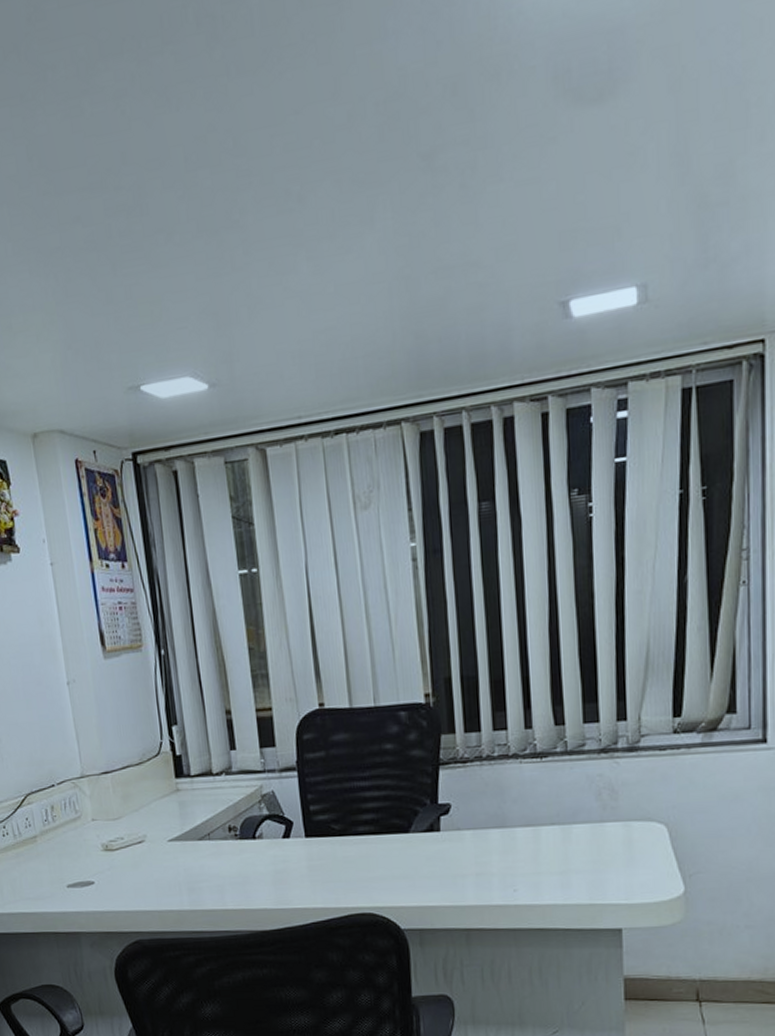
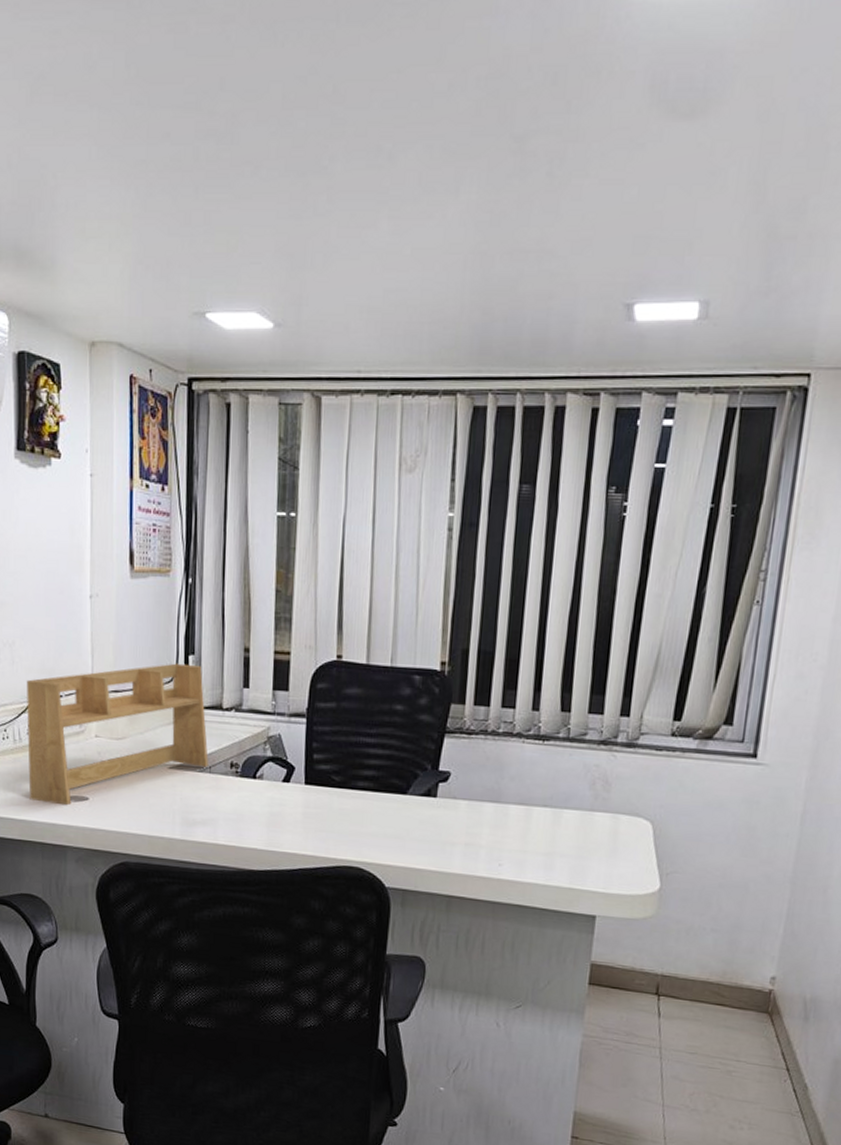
desk organizer: none [17,735,207,893] -> present [26,663,209,806]

